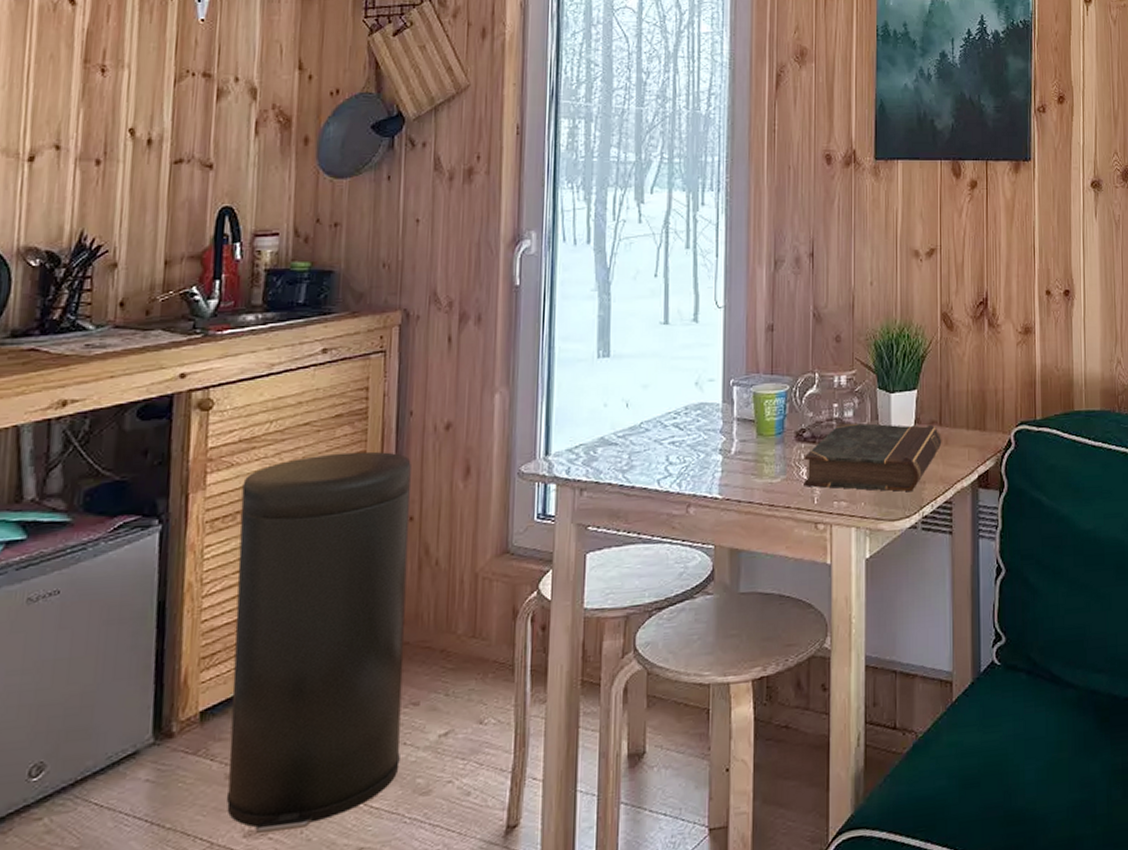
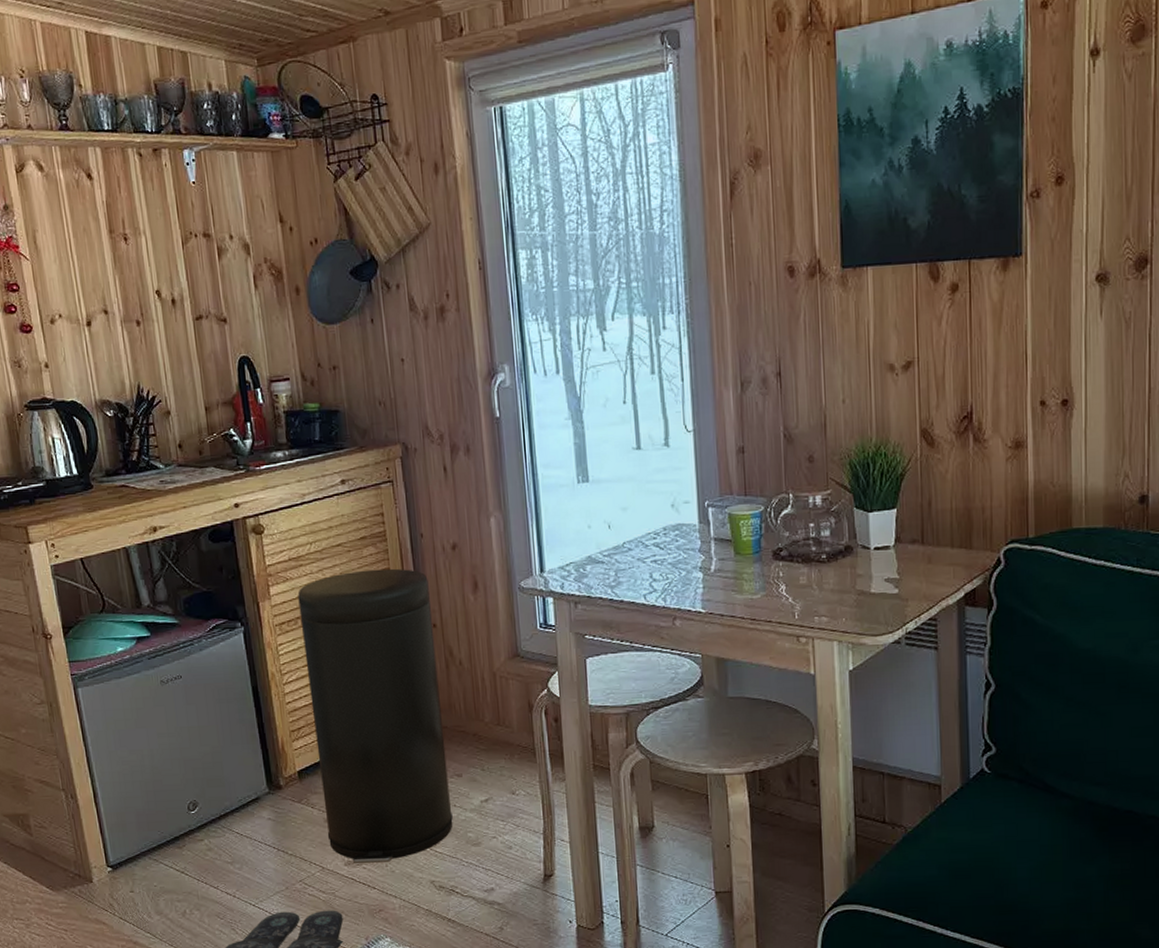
book: present [803,422,942,492] -> none [782,541,925,609]

